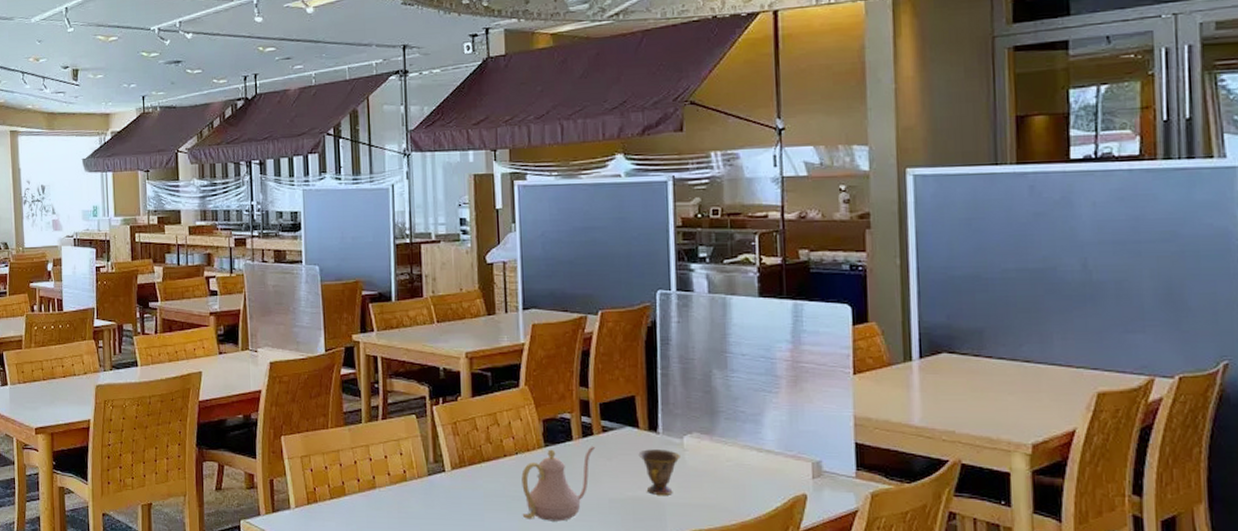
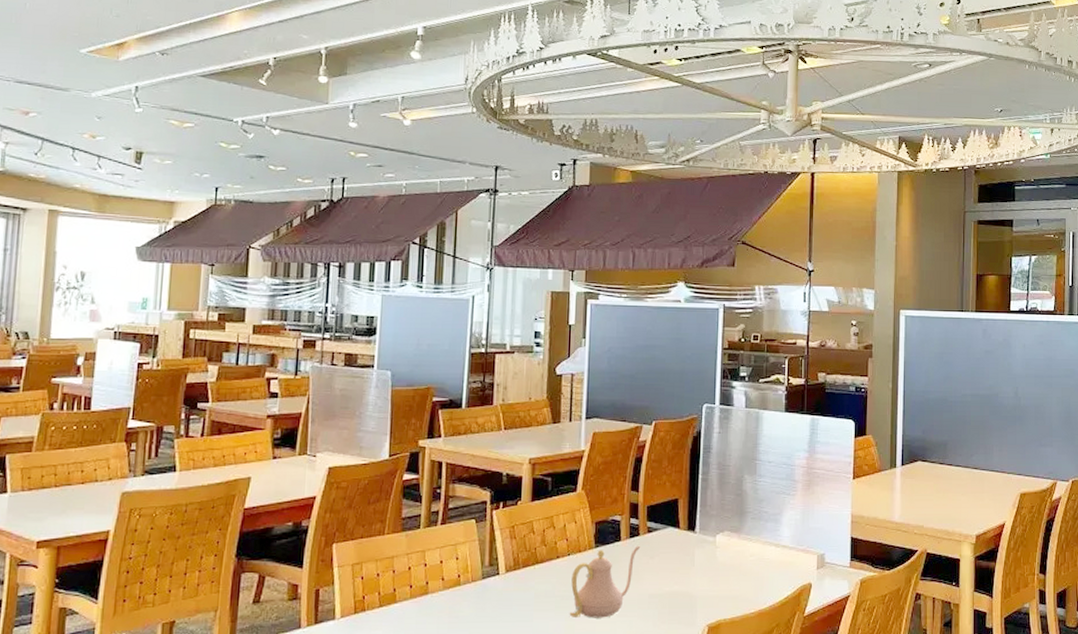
teacup: present [638,449,680,495] -> none [677,547,713,589]

